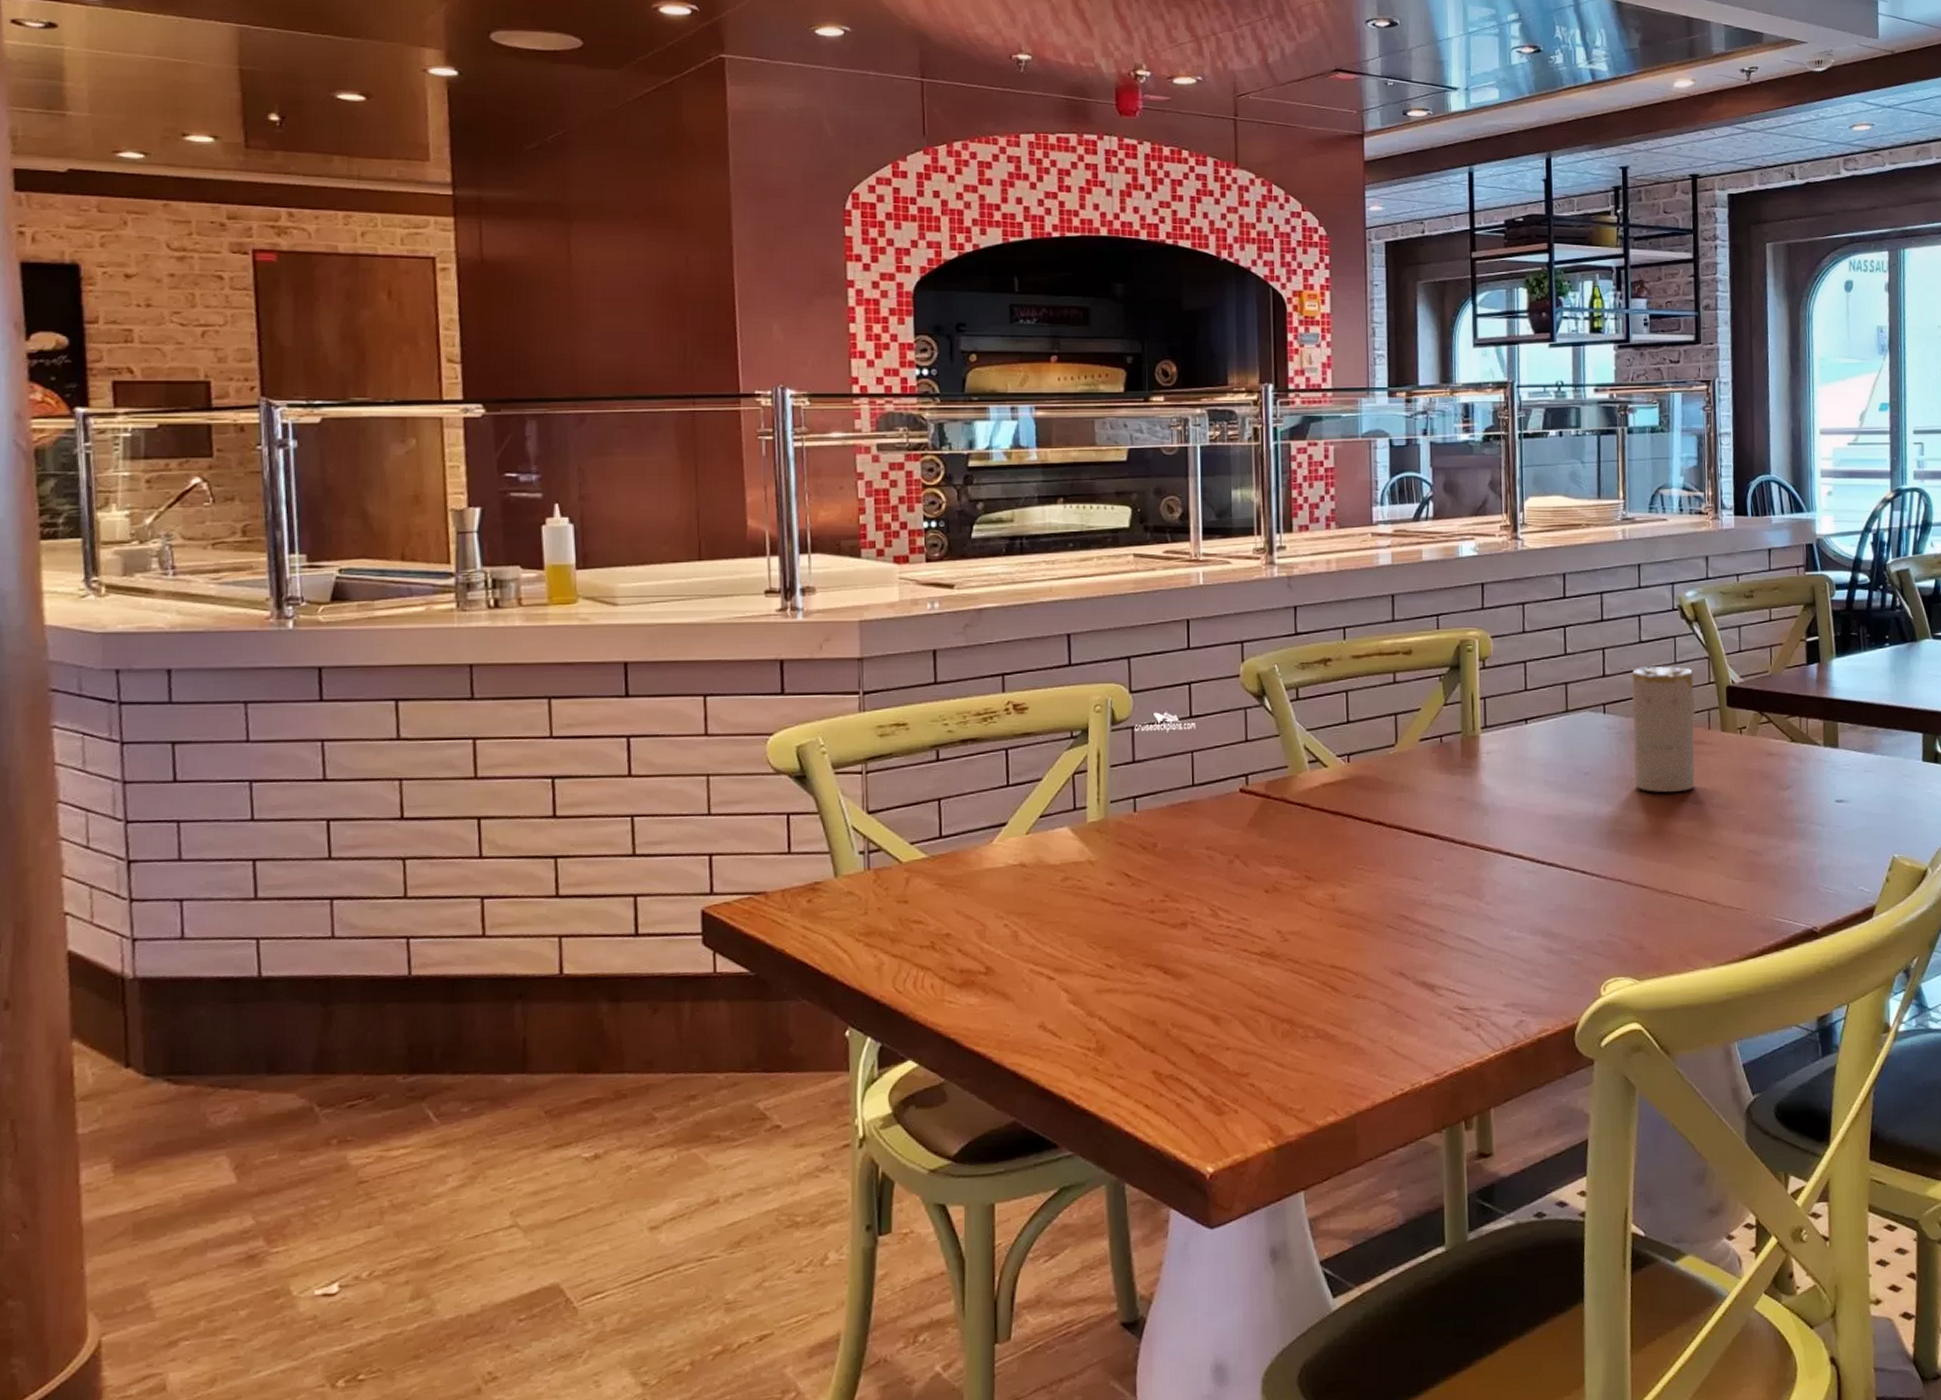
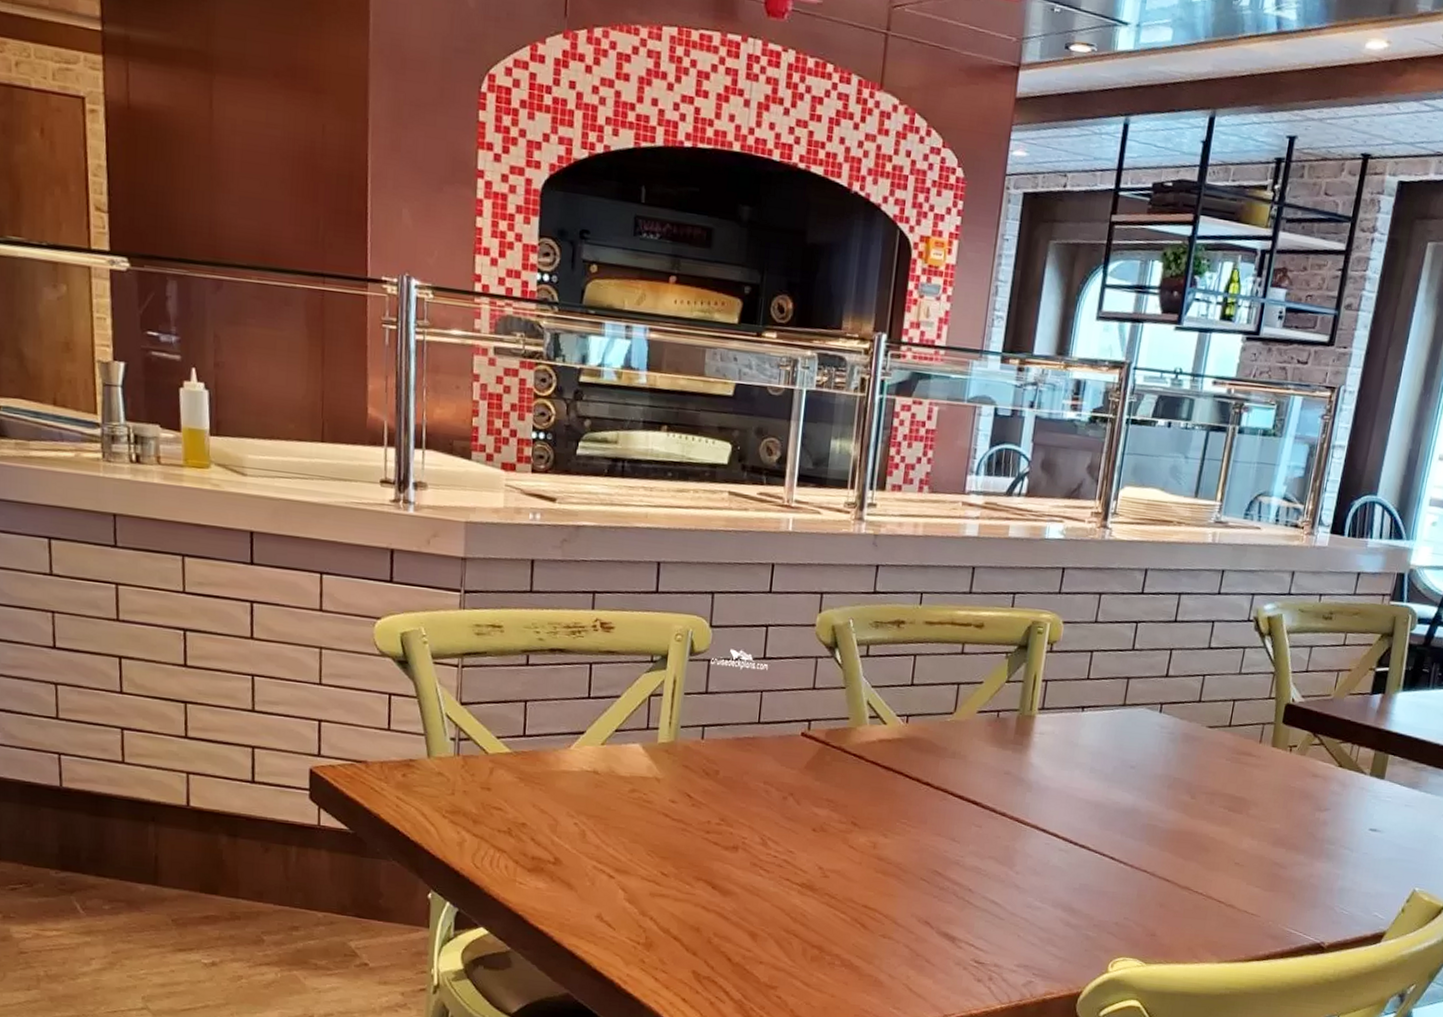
candle: present [1631,666,1696,793] -> none [1176,673,1256,798]

